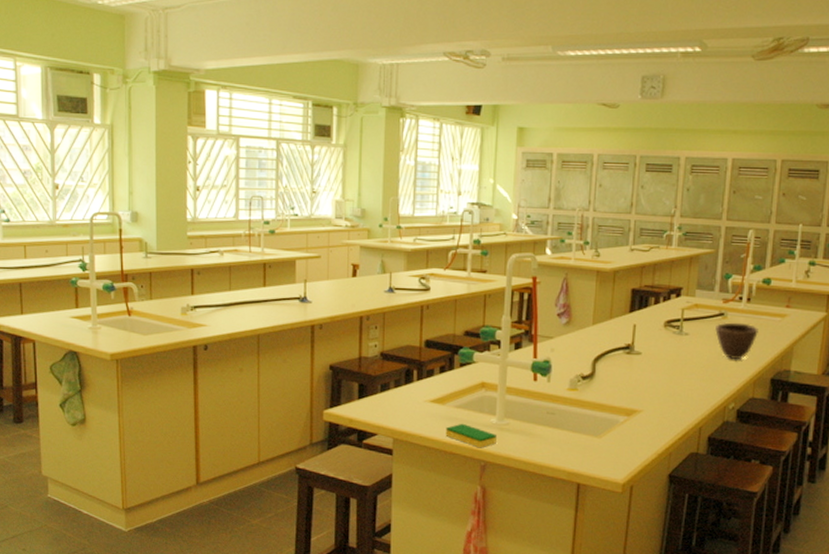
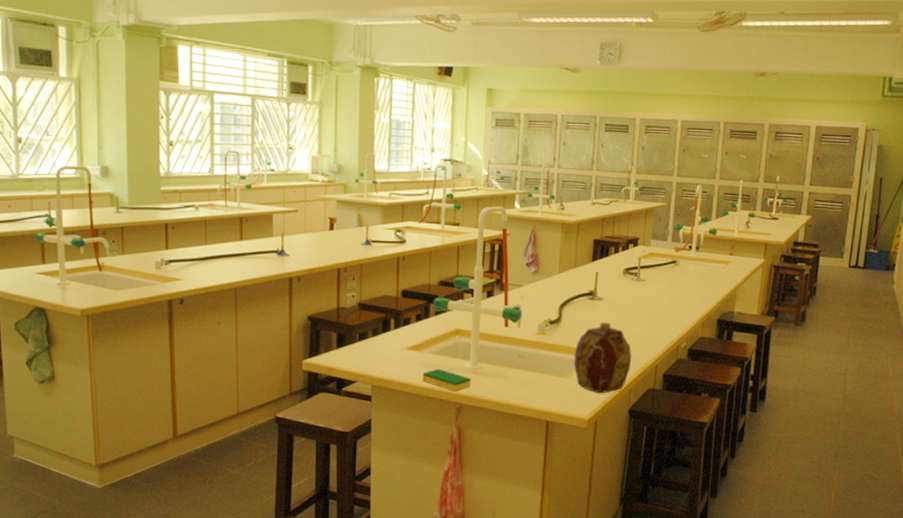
flask: none [608,379,673,456] -> present [573,322,632,394]
bowl: present [715,322,759,360] -> none [668,269,706,303]

